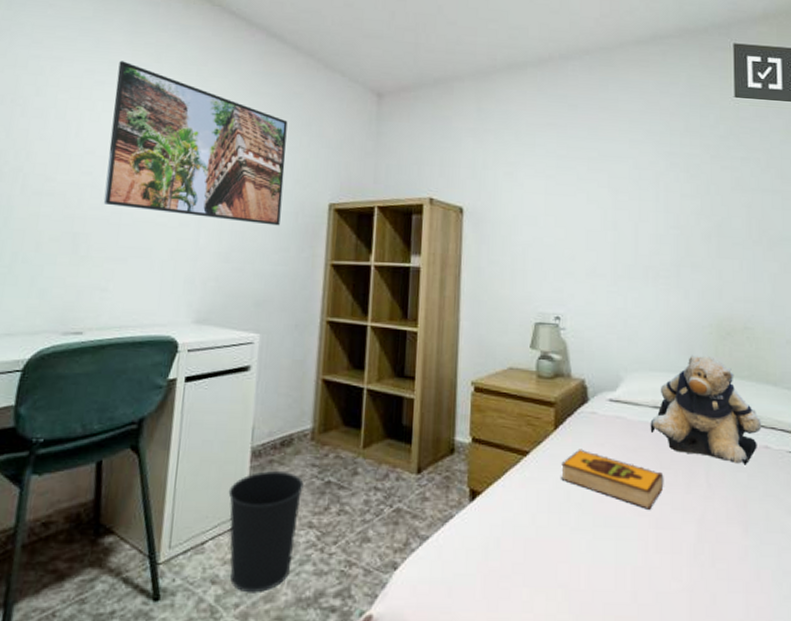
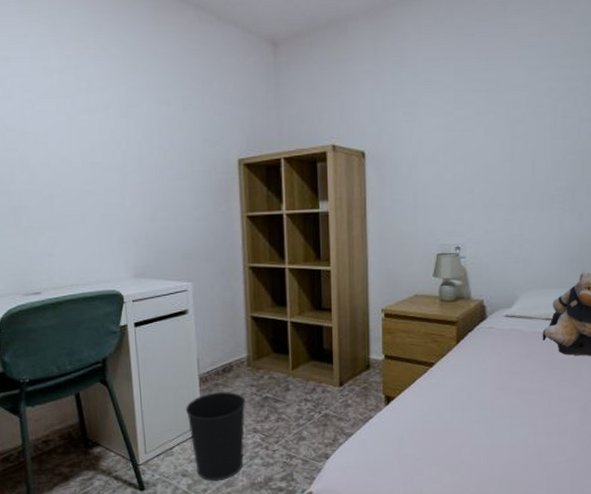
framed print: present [103,61,288,226] -> none [17,33,195,185]
hardback book: present [561,449,664,510] -> none [463,358,553,402]

